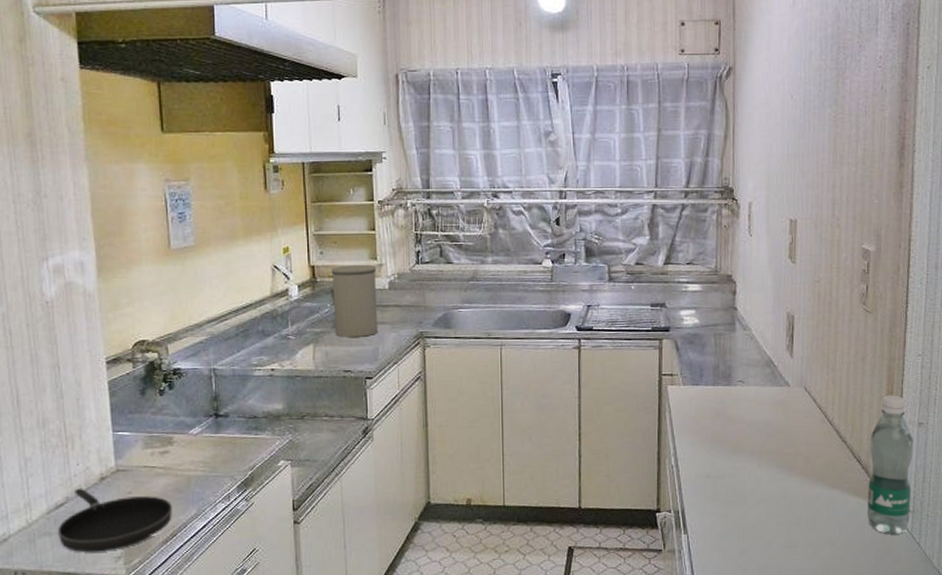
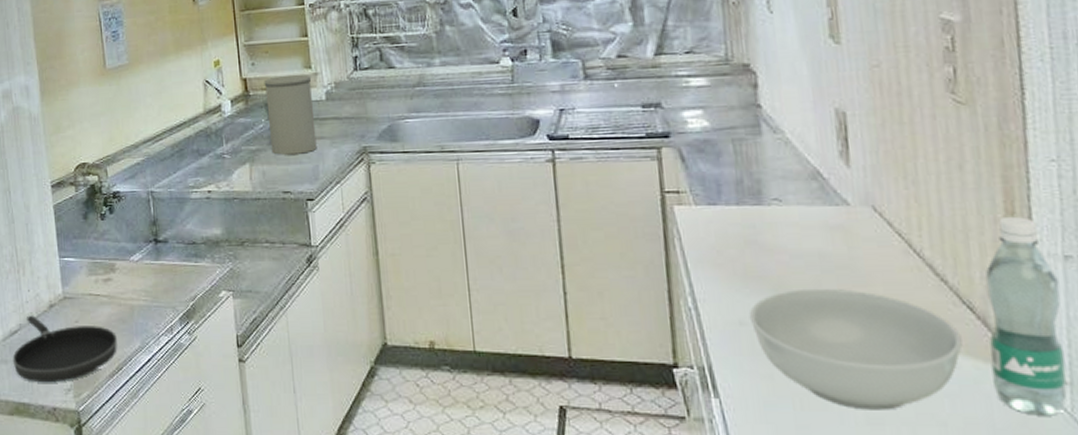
bowl: none [714,448,851,537] -> present [749,288,963,410]

